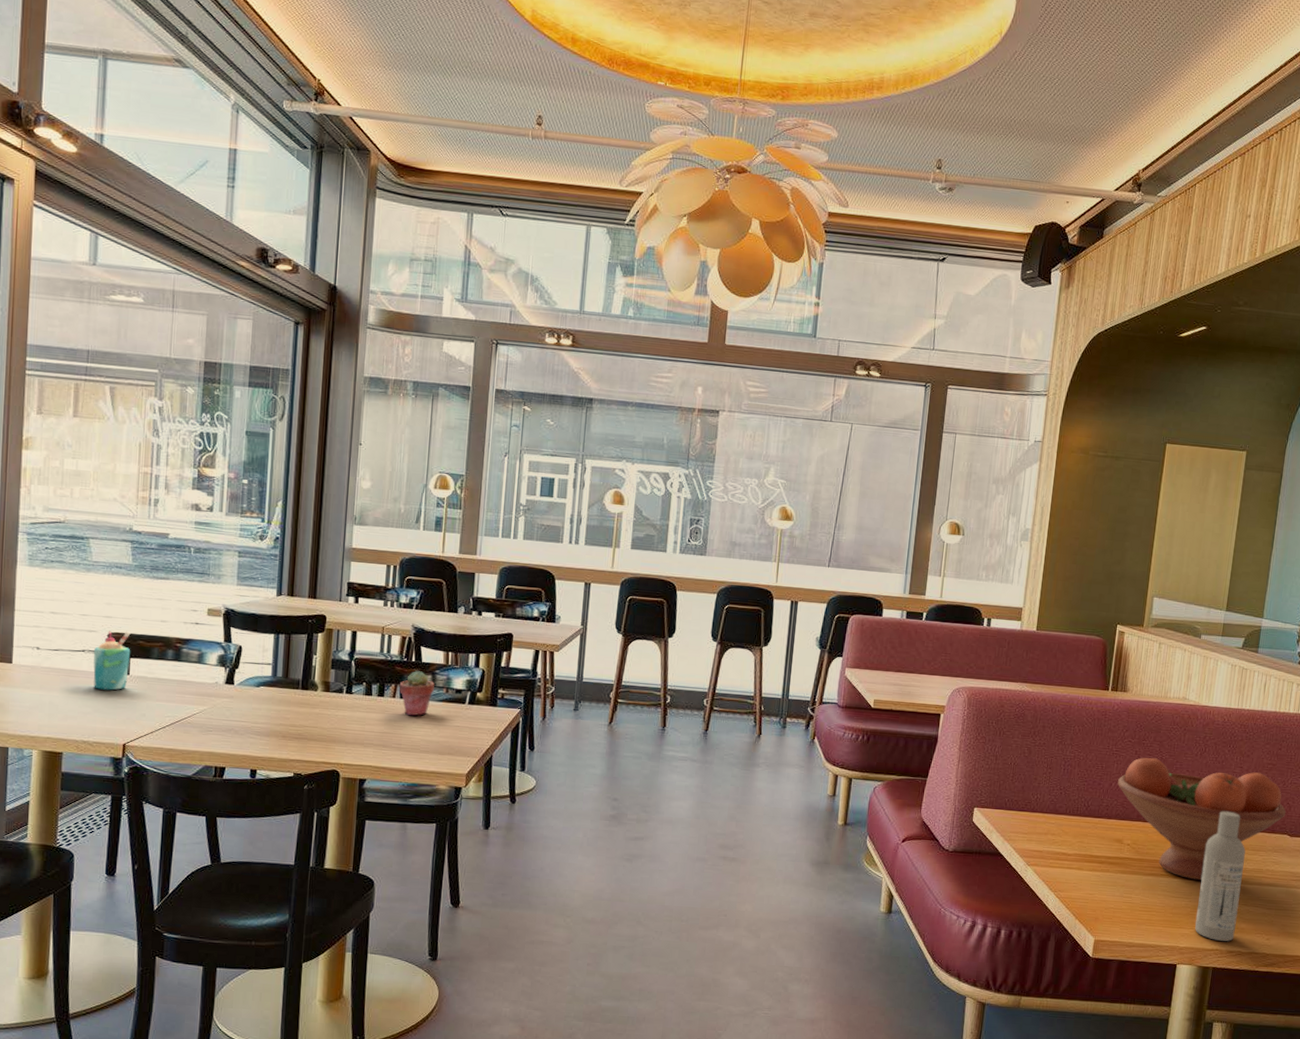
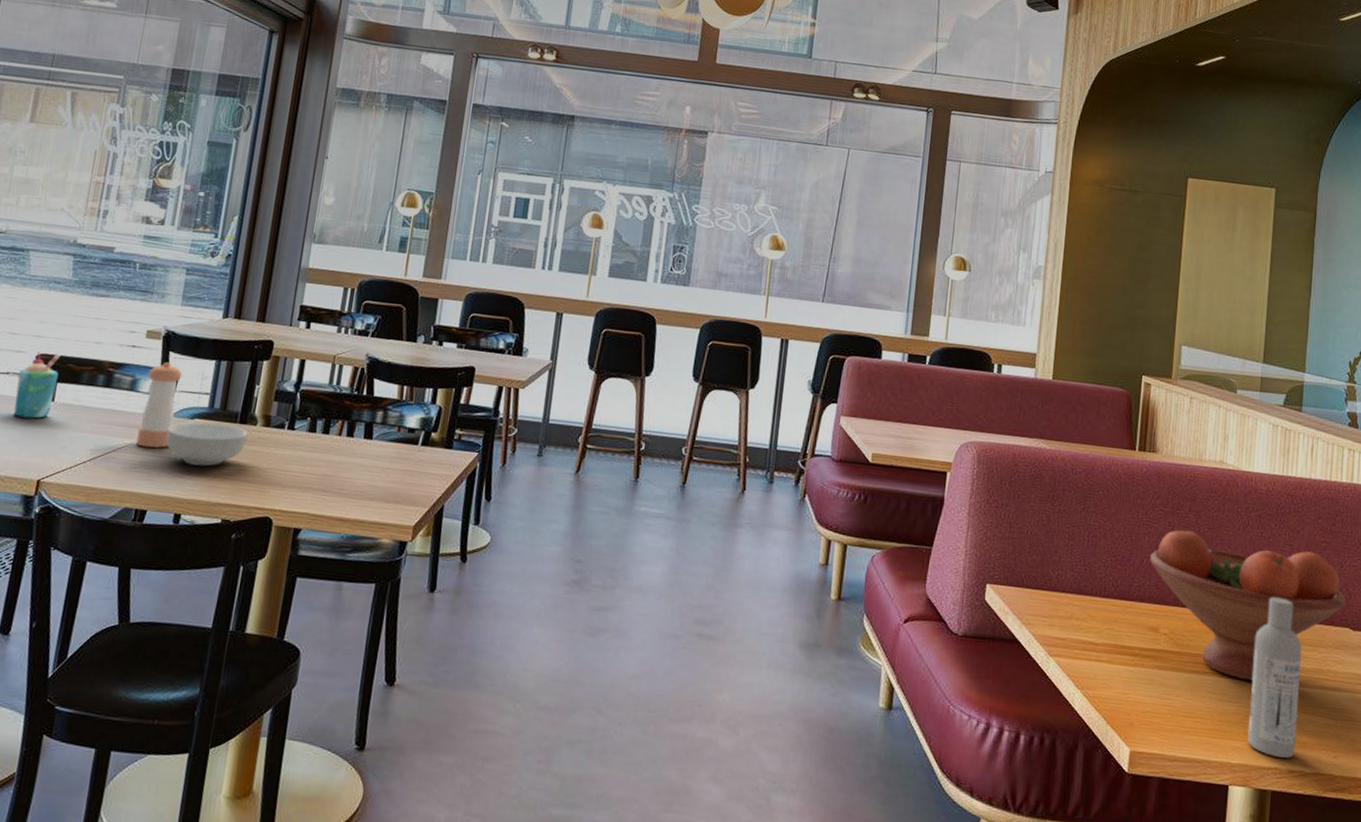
pepper shaker: none [209,637,244,713] -> present [136,362,182,448]
cereal bowl: none [236,690,310,728] -> present [166,423,248,467]
potted succulent: present [398,671,435,716] -> none [346,406,386,457]

